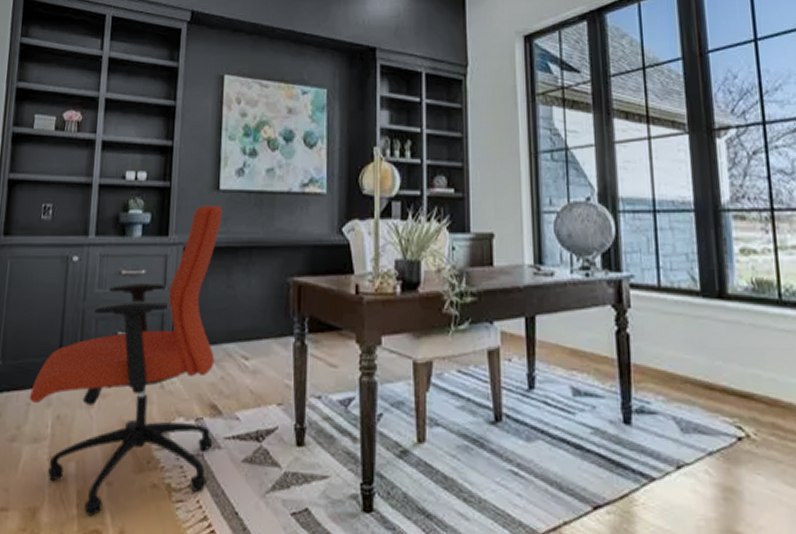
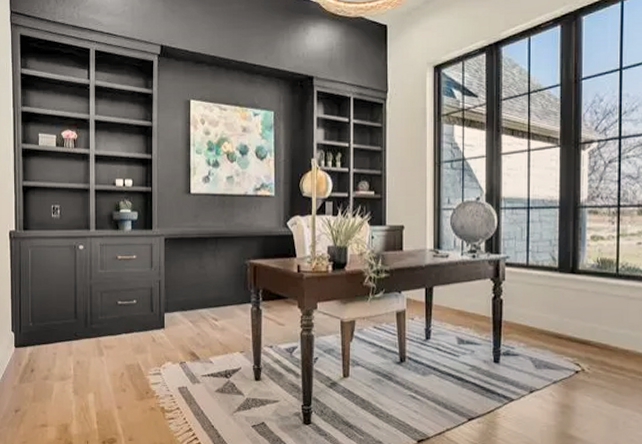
office chair: present [29,204,223,517] -> none [55,205,194,430]

